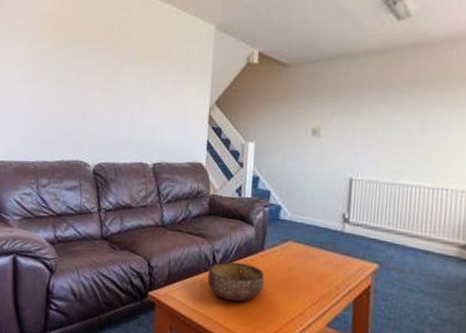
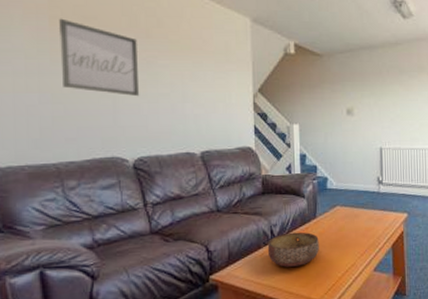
wall art: none [46,30,108,105] -> present [59,18,140,97]

